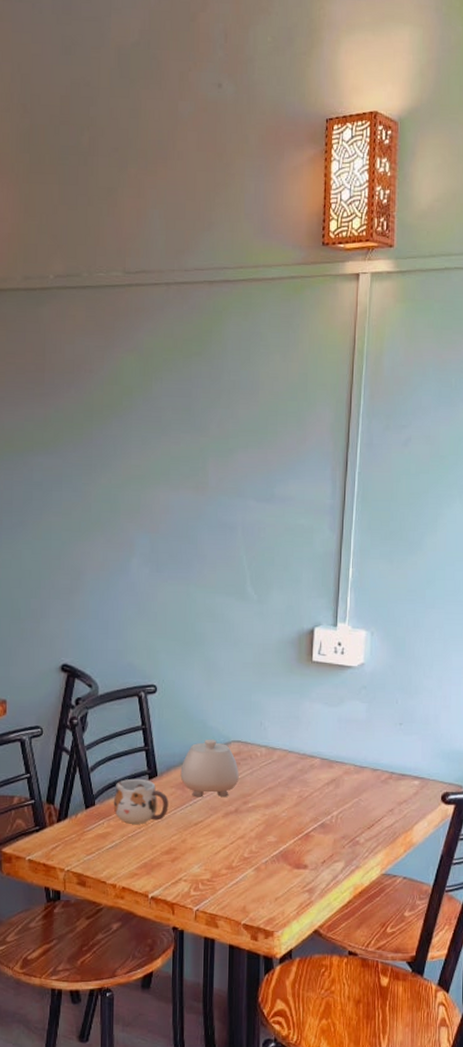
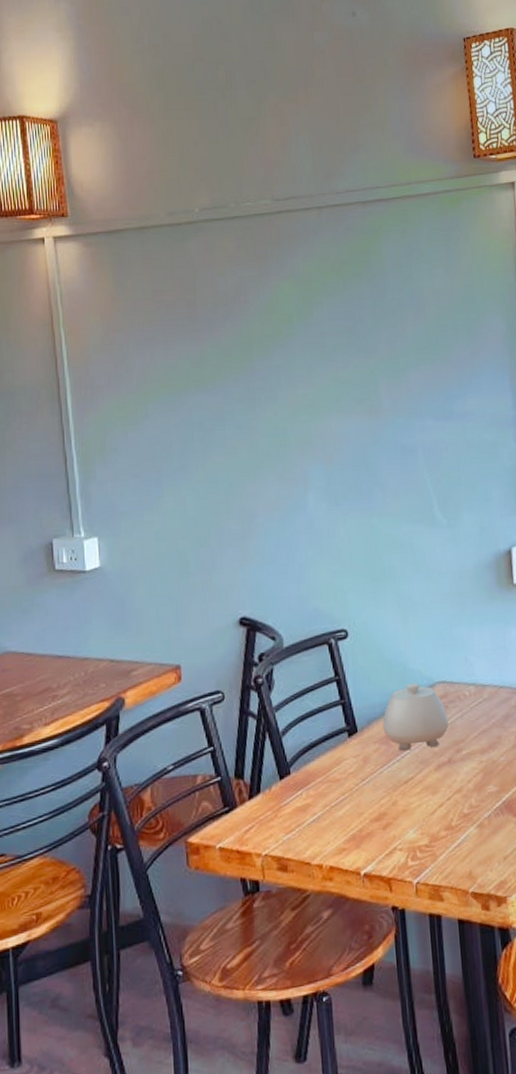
mug: present [113,778,169,824] -> none [310,737,374,791]

